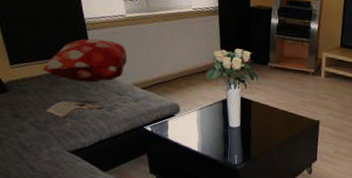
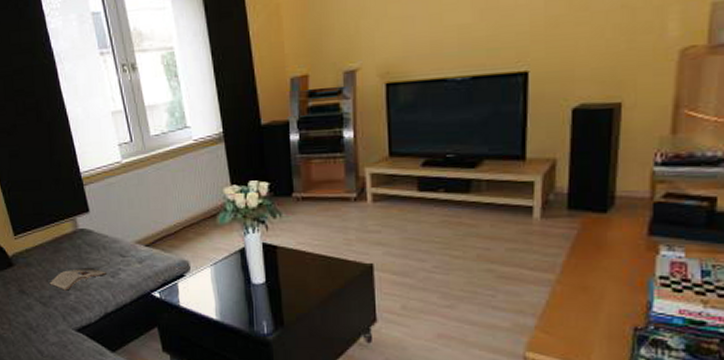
decorative pillow: present [42,38,127,83] -> none [44,193,127,246]

